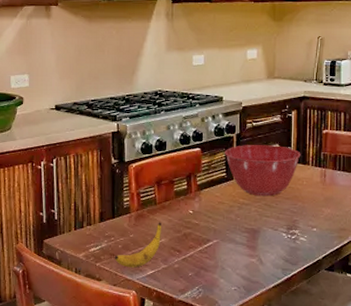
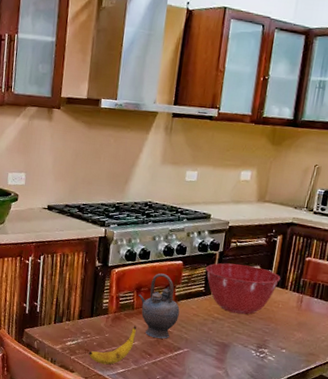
teapot: none [160,163,204,232] -> present [138,273,180,339]

